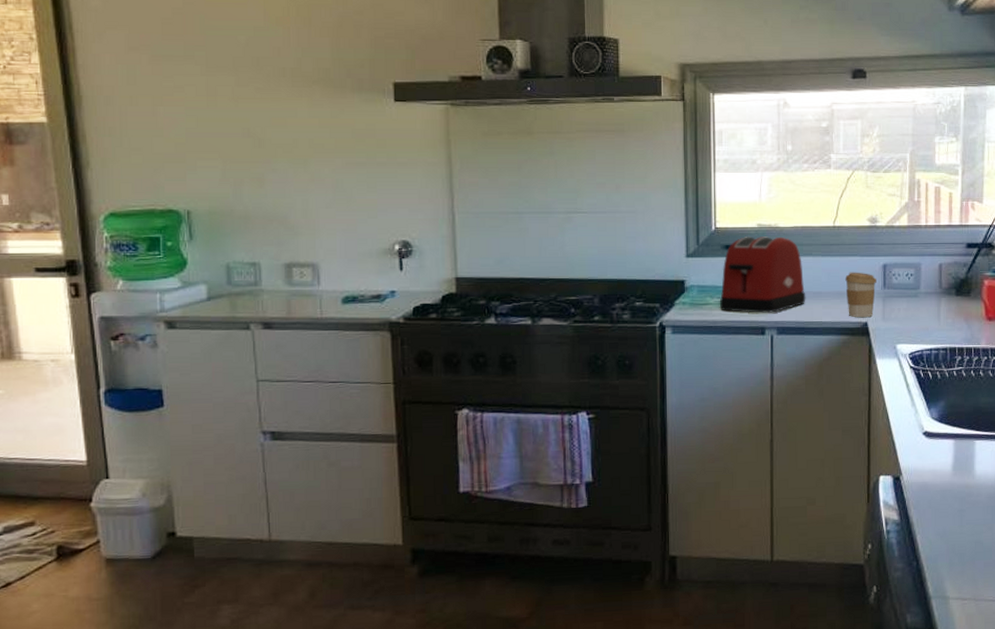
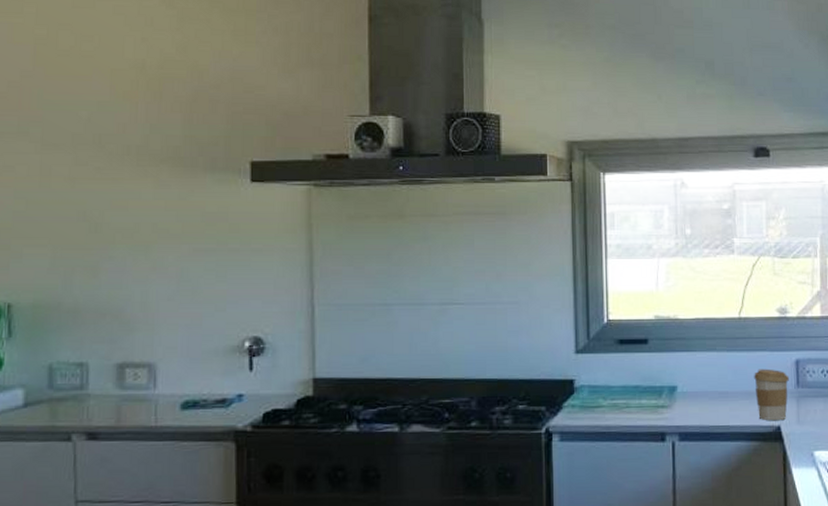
toaster: present [720,236,806,313] -> none [614,329,711,417]

